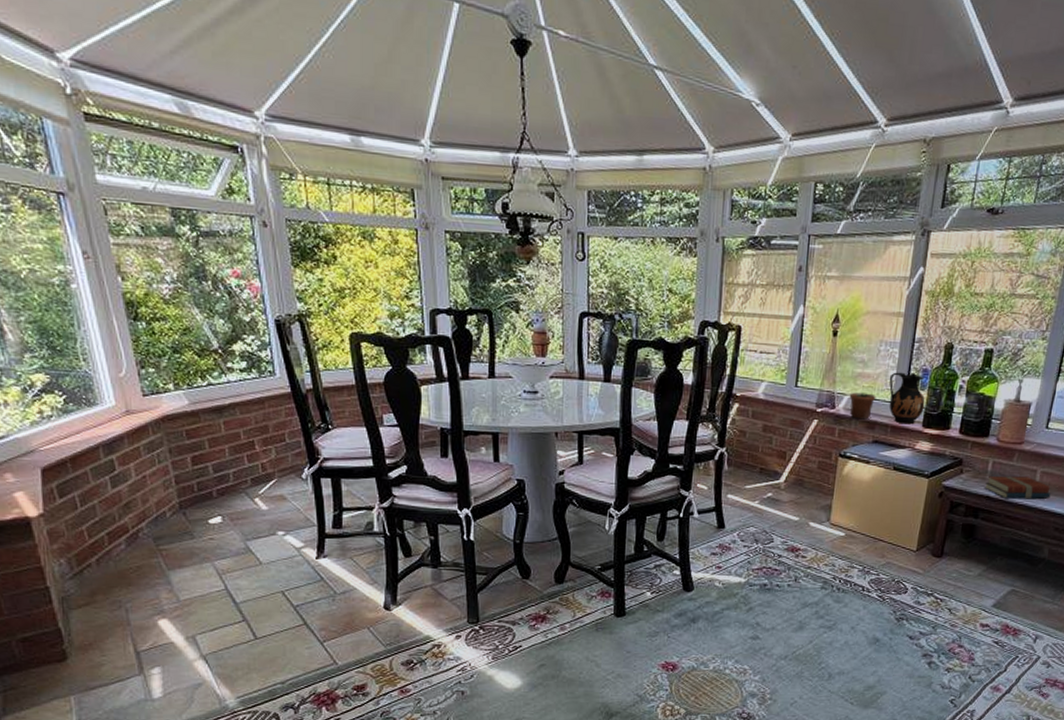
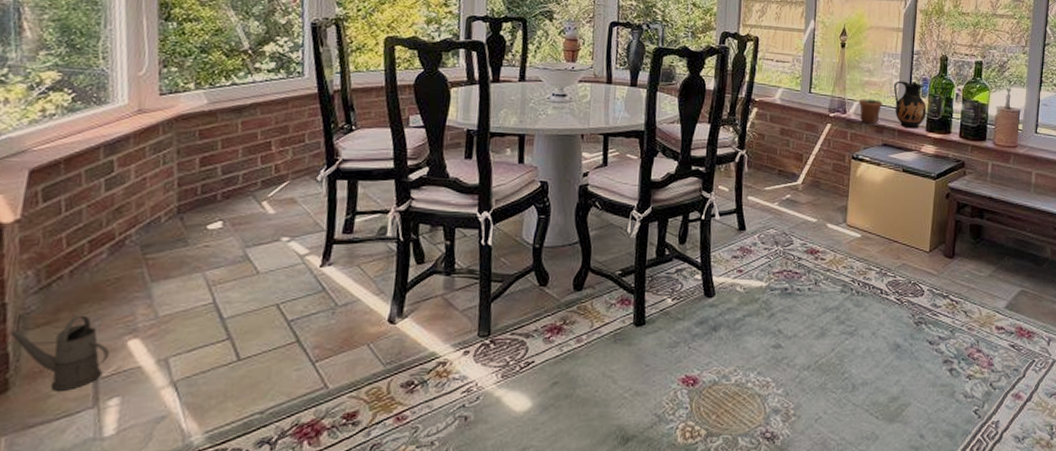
watering can: none [58,598,145,661] -> present [10,315,110,391]
books: present [985,476,1051,499] -> none [987,177,1047,200]

